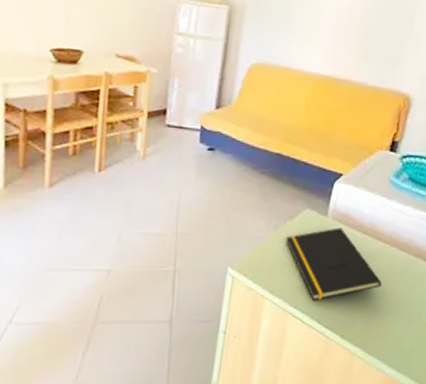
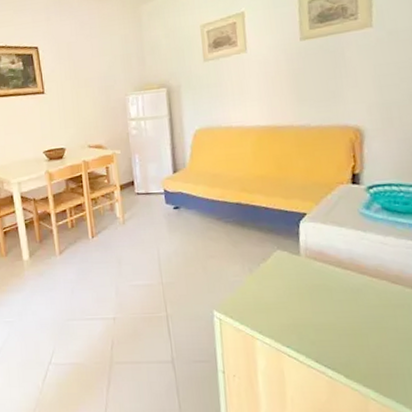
notepad: present [286,227,382,301] -> none [263,265,380,340]

